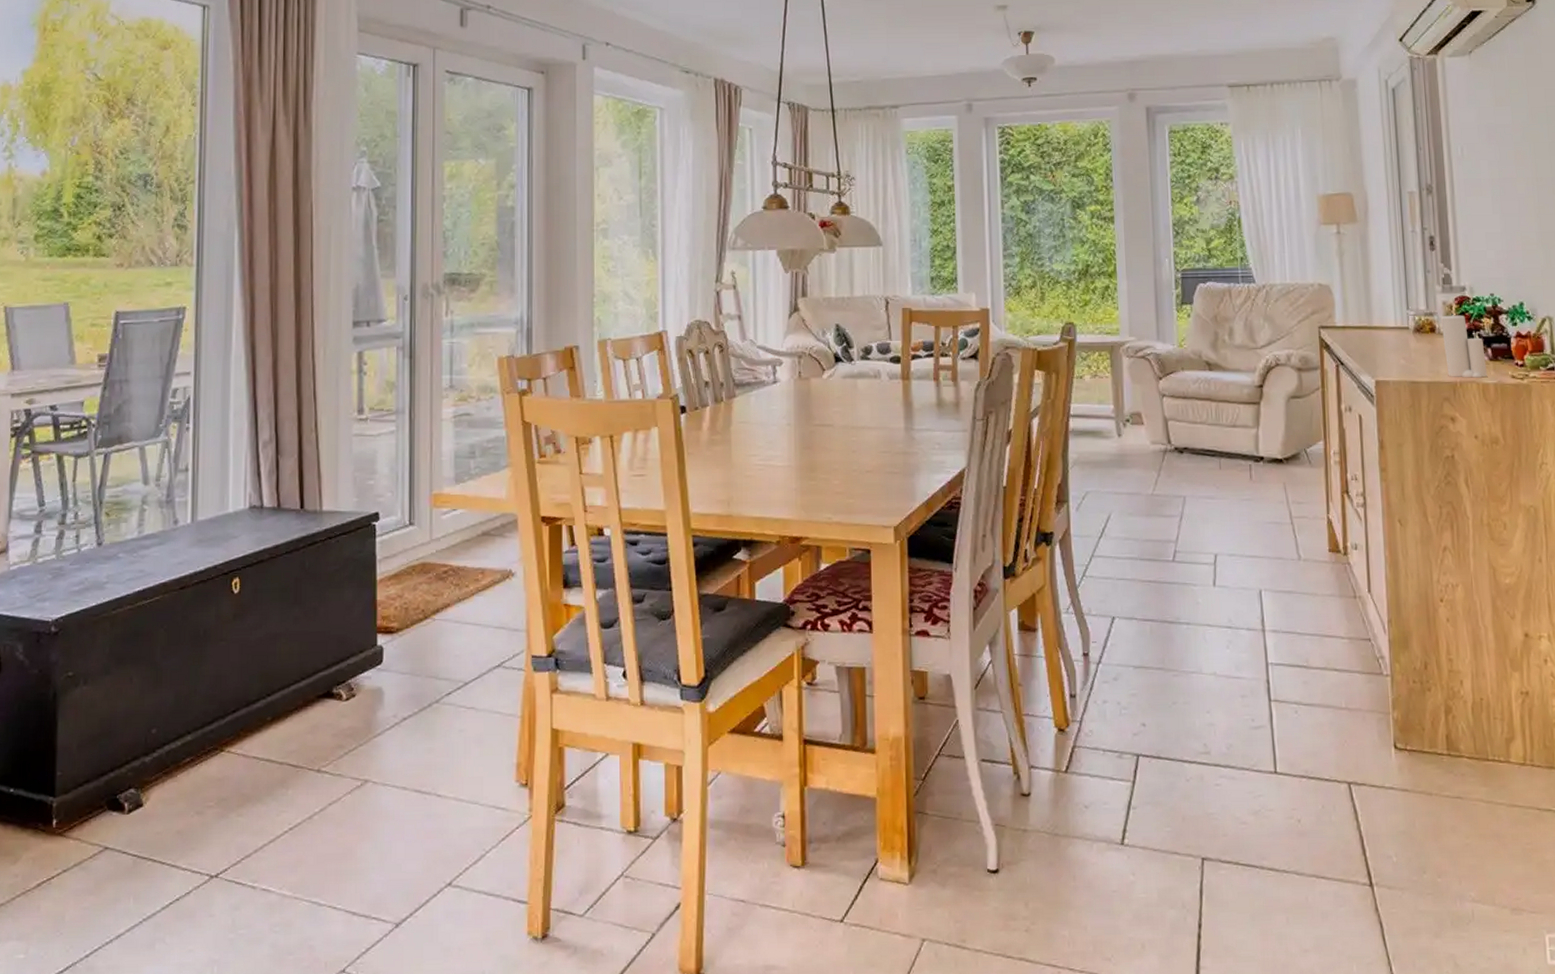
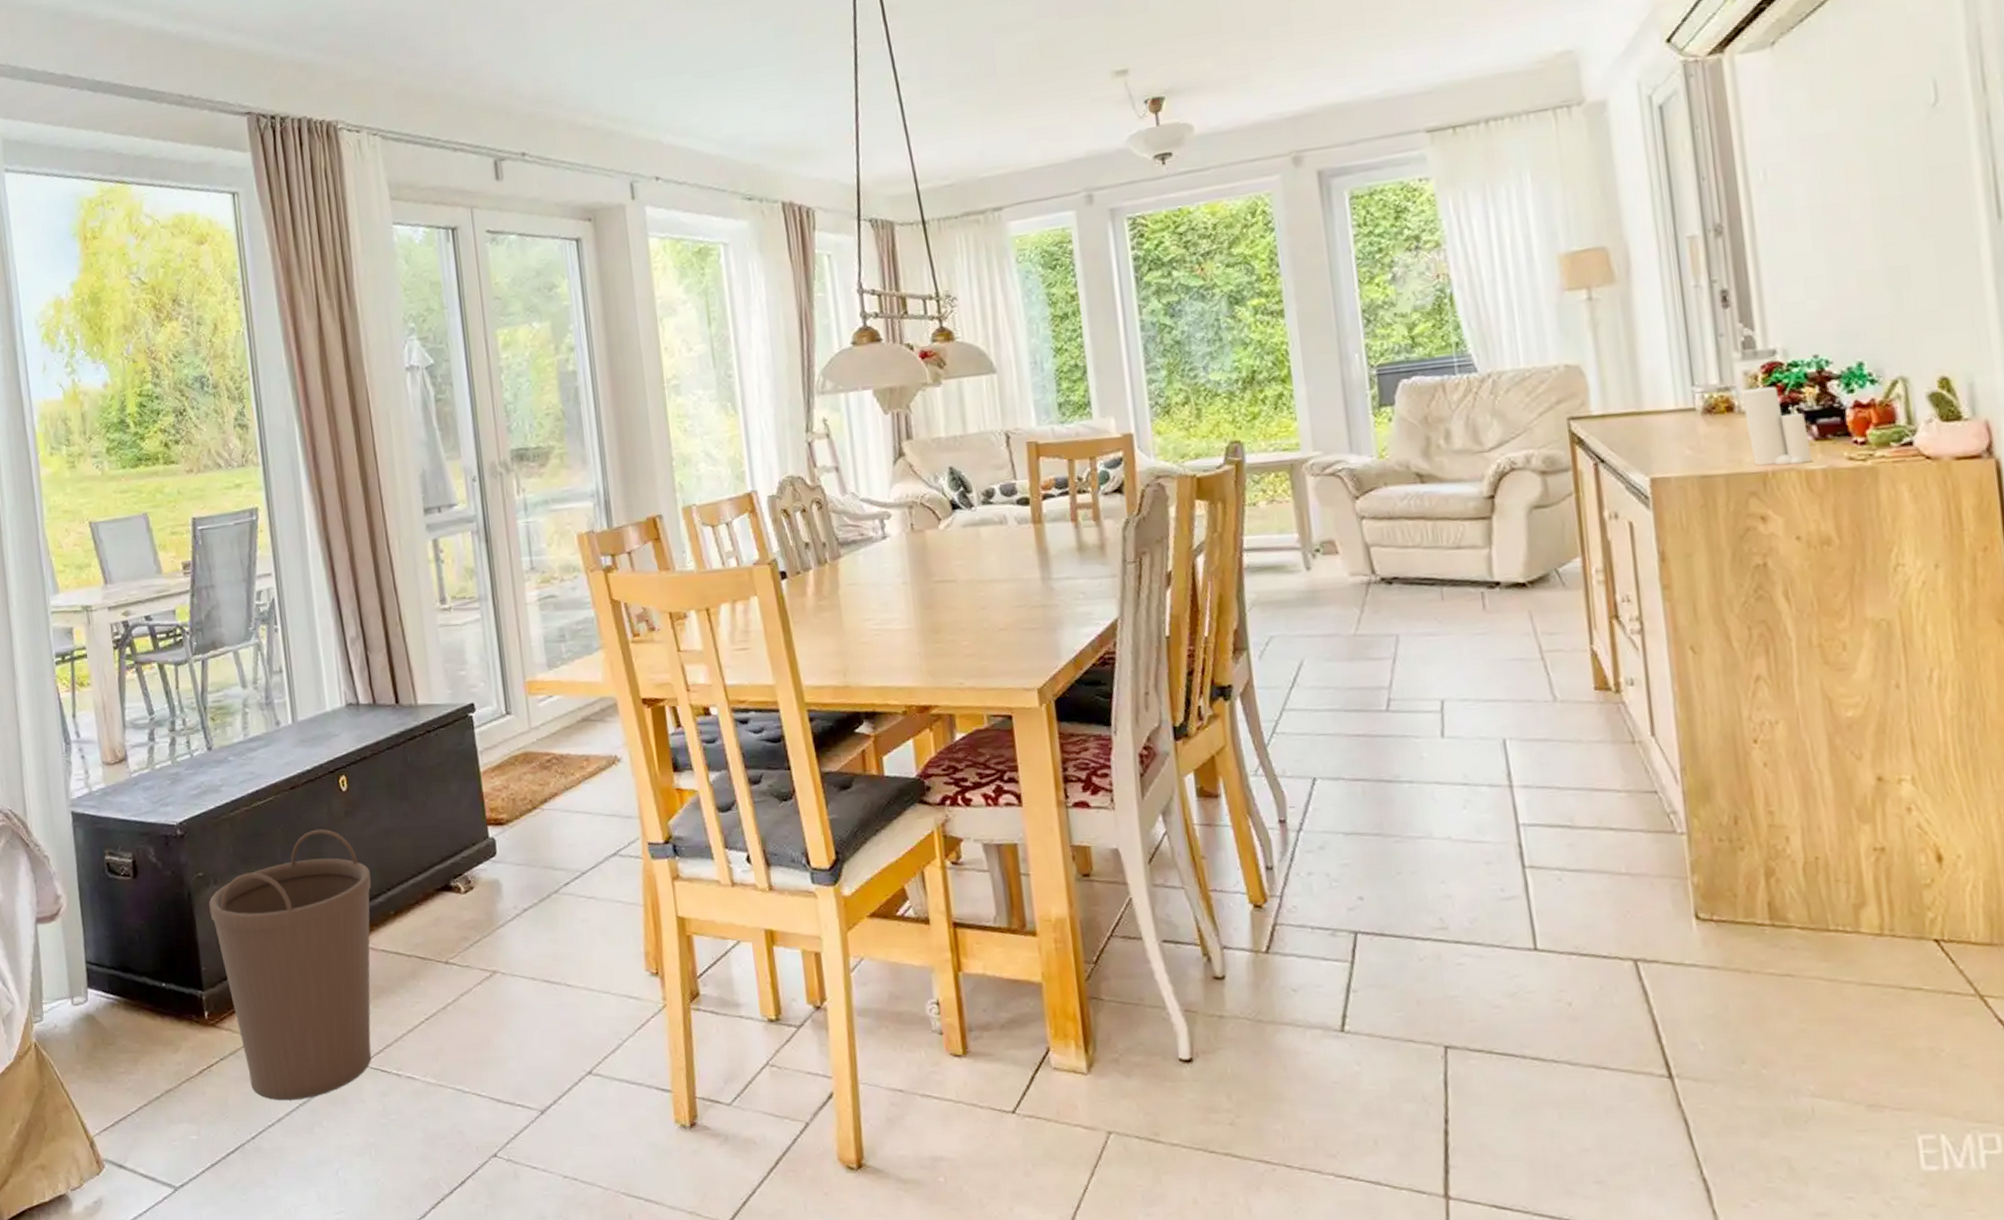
basket: none [74,631,251,915] -> present [209,829,372,1101]

